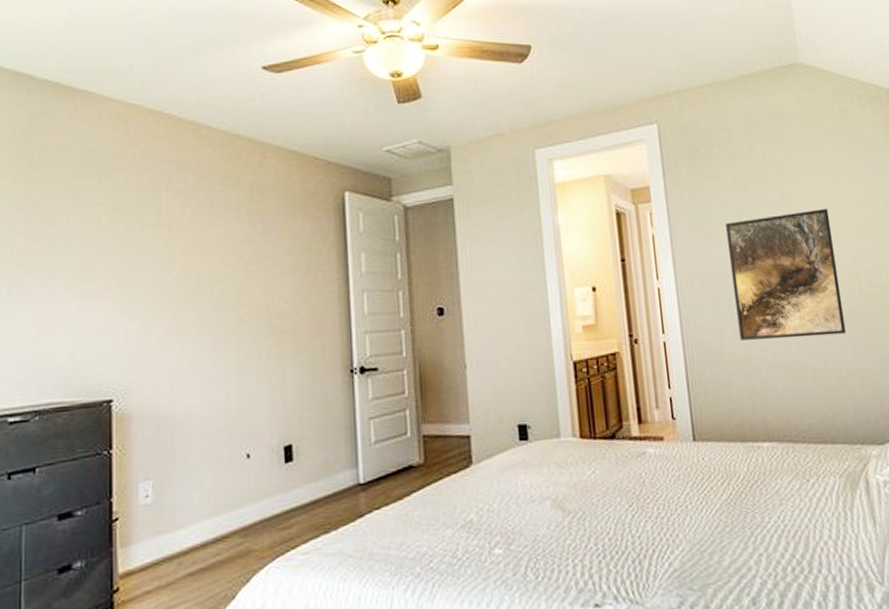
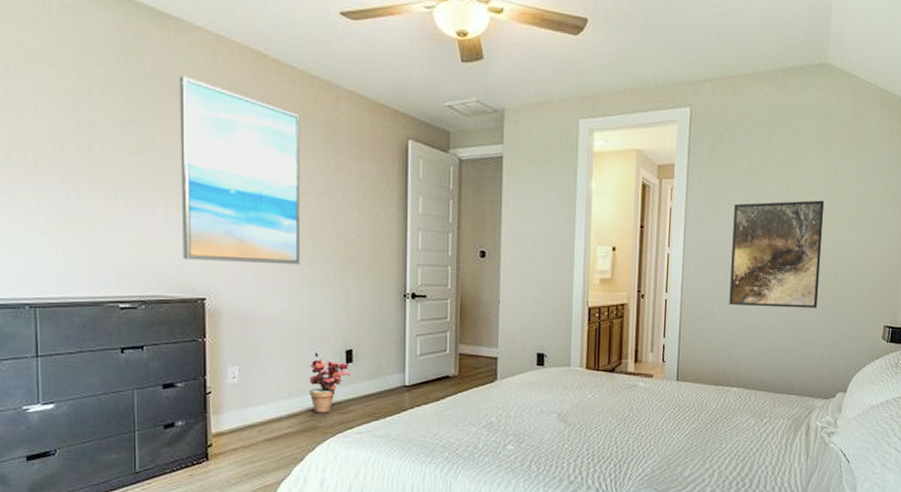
wall art: none [84,150,226,356] -> present [178,76,301,265]
potted plant: none [239,460,292,532] -> present [309,359,352,413]

